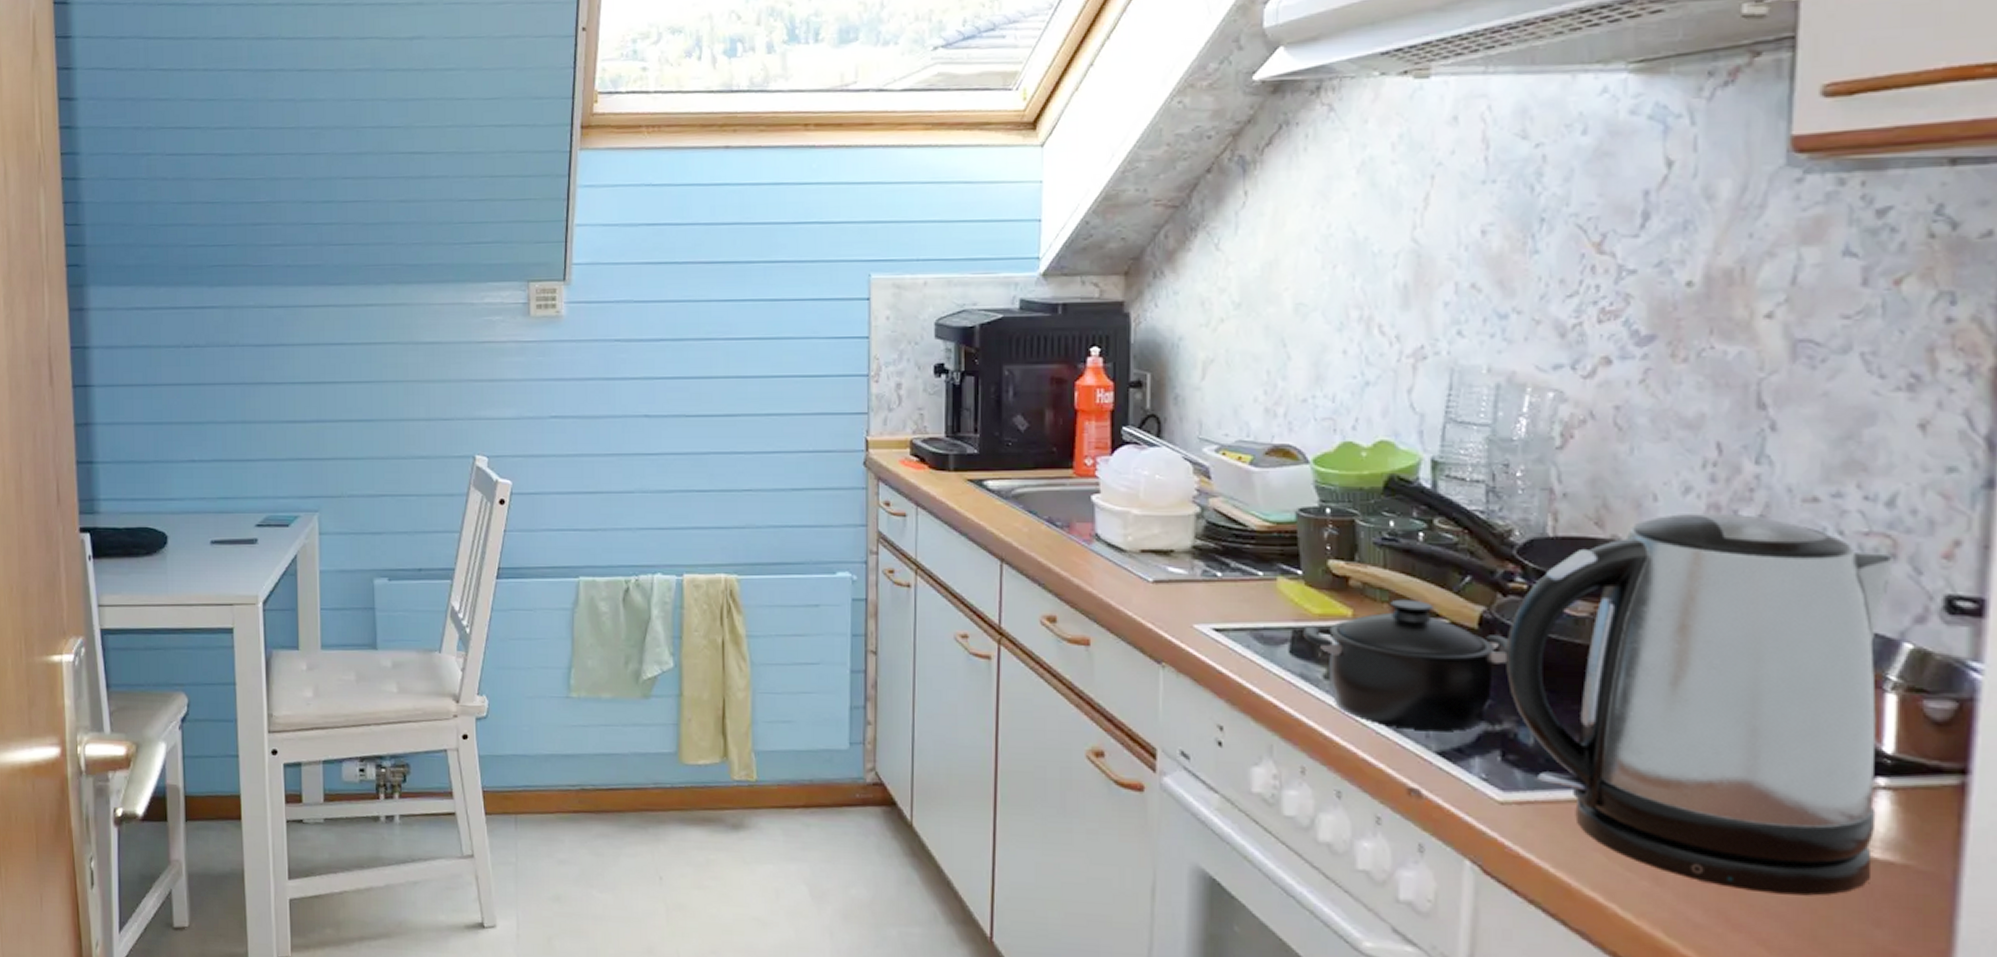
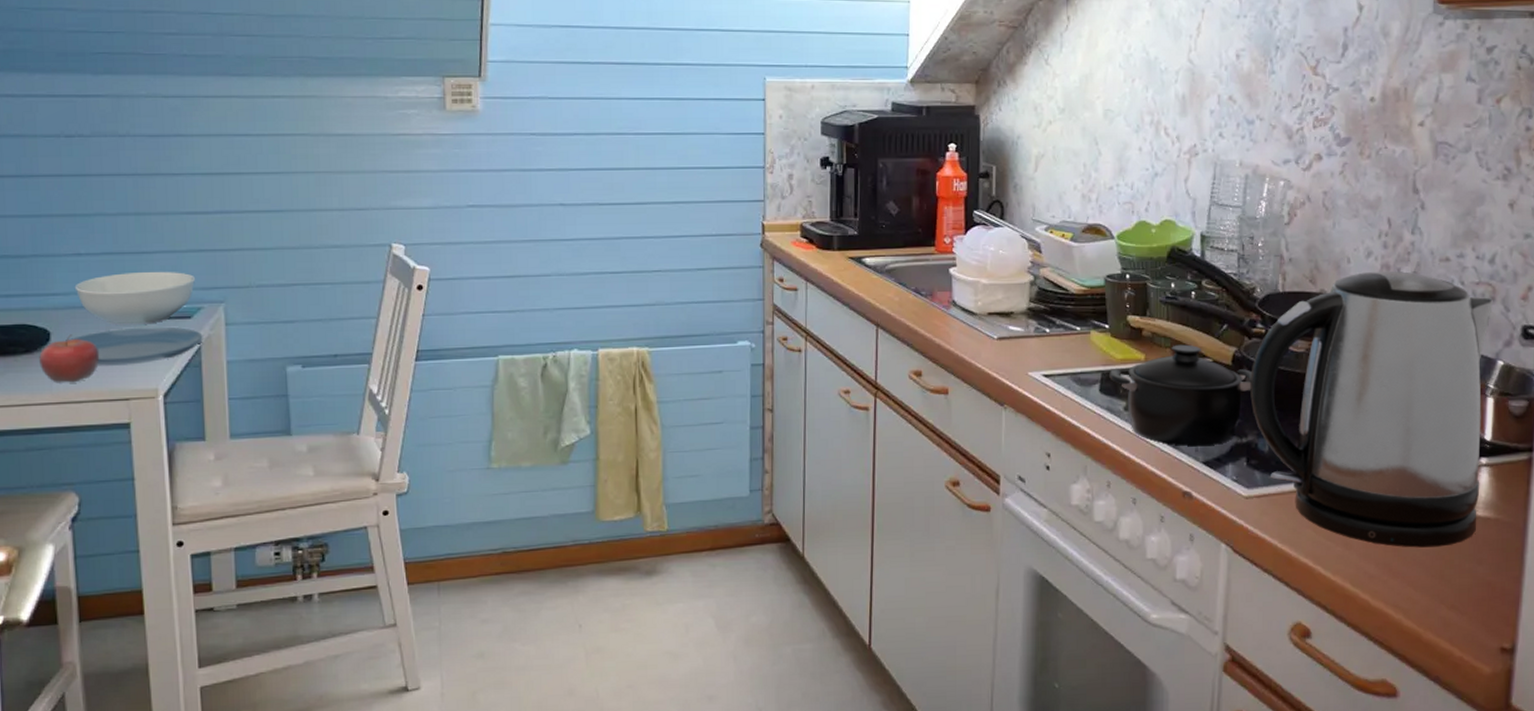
fruit: none [158,538,209,586] -> present [39,334,100,383]
plate: none [181,534,299,571] -> present [67,326,203,366]
bowl: none [189,479,294,532] -> present [74,271,196,326]

